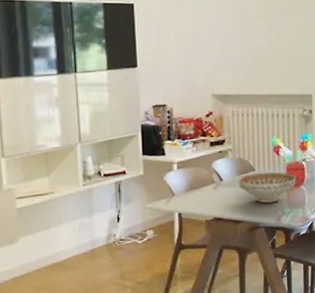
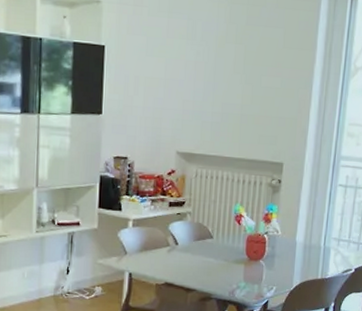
decorative bowl: present [238,172,296,204] -> none [194,240,256,275]

